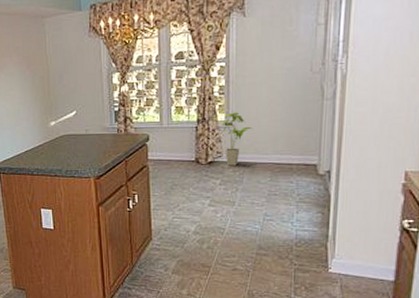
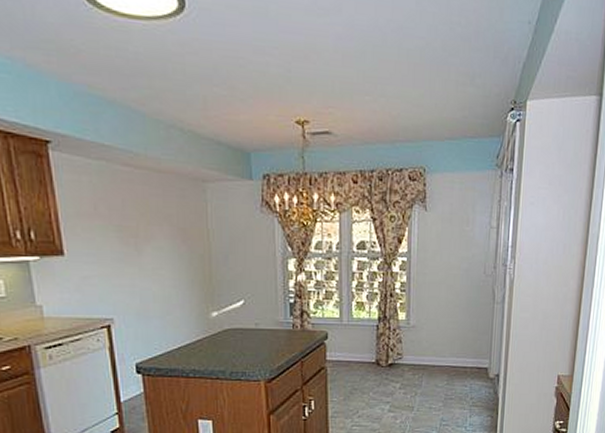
house plant: present [221,112,252,166] -> none [402,311,431,368]

